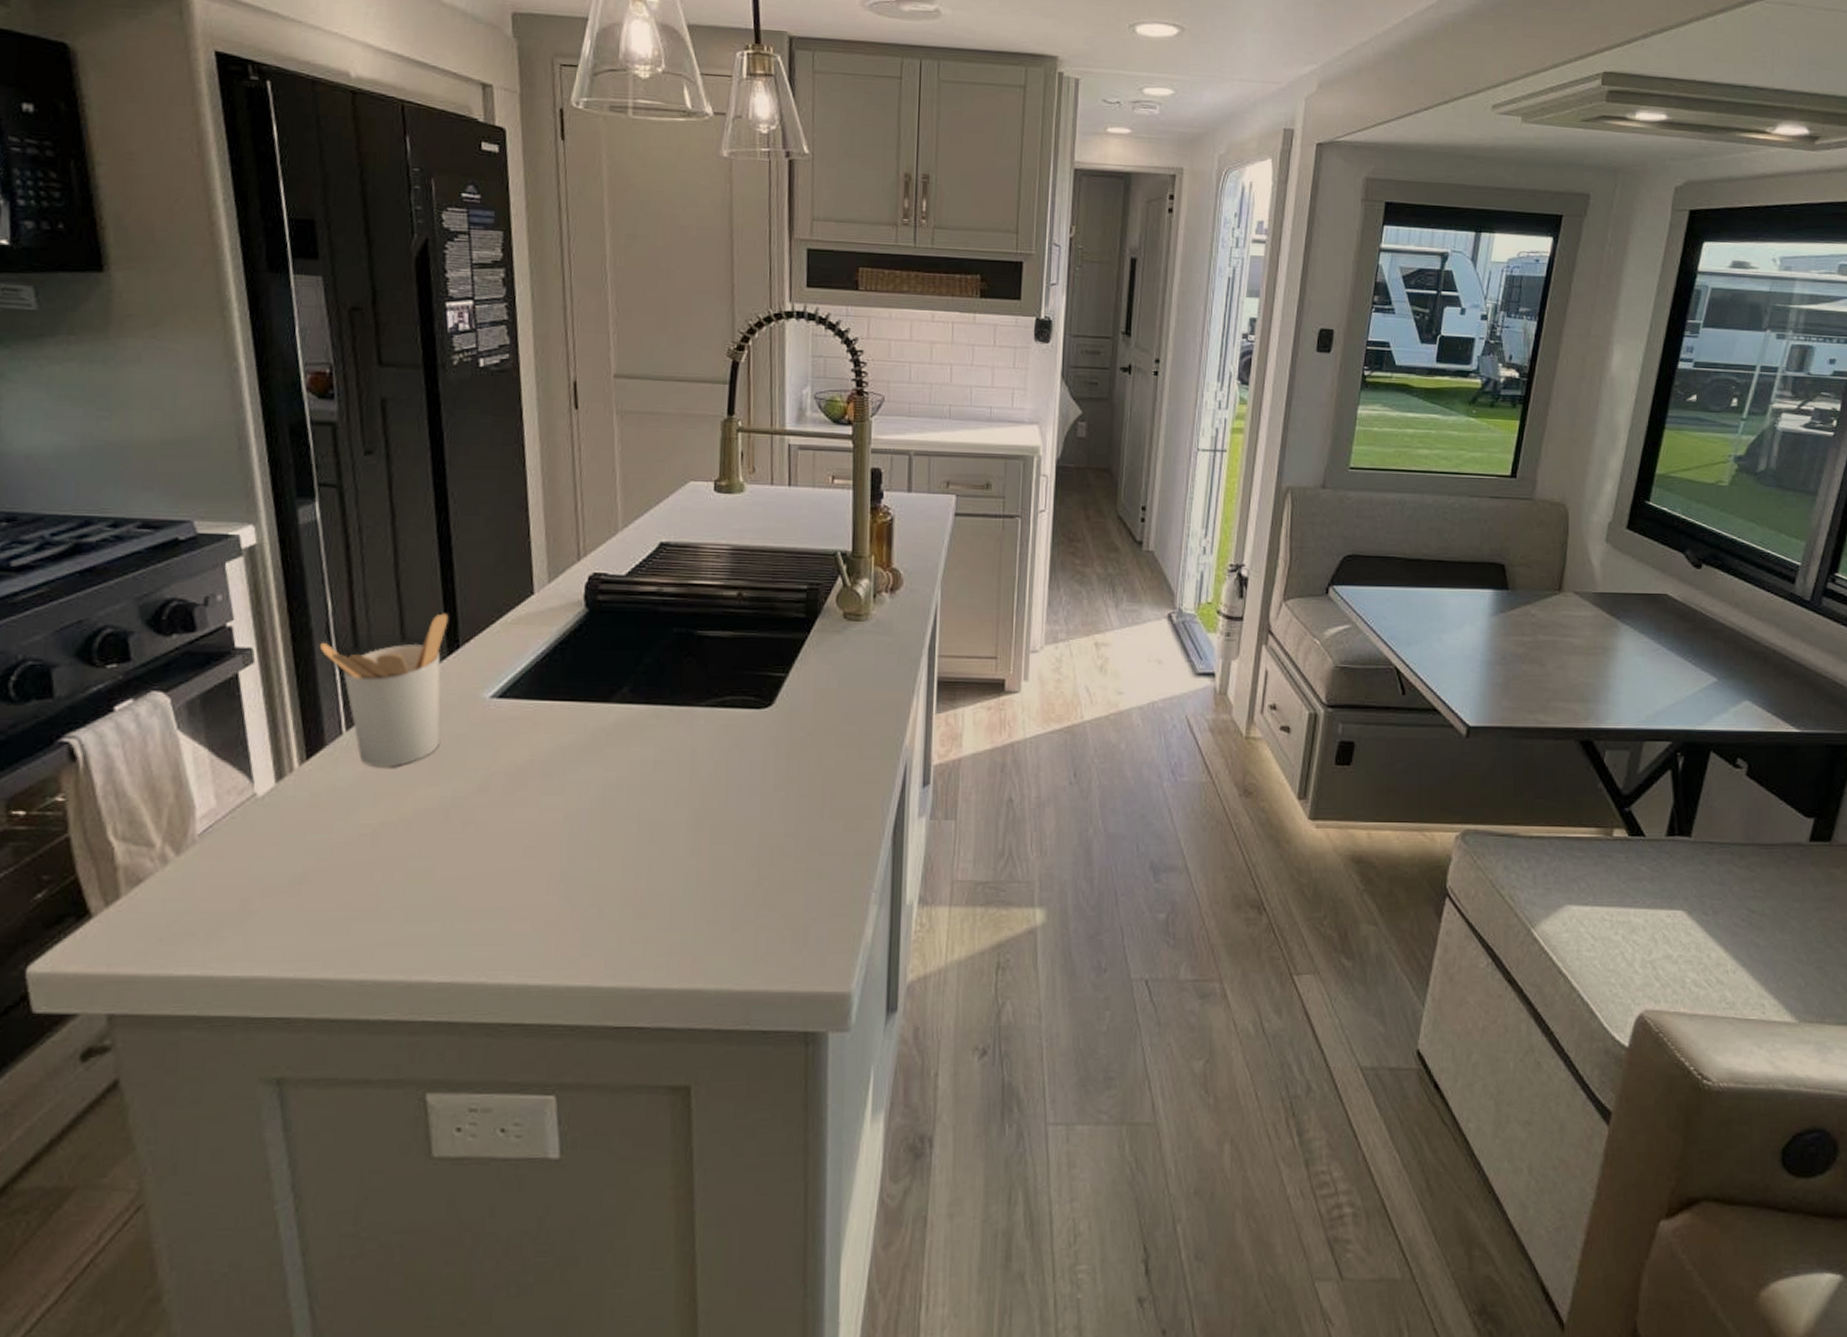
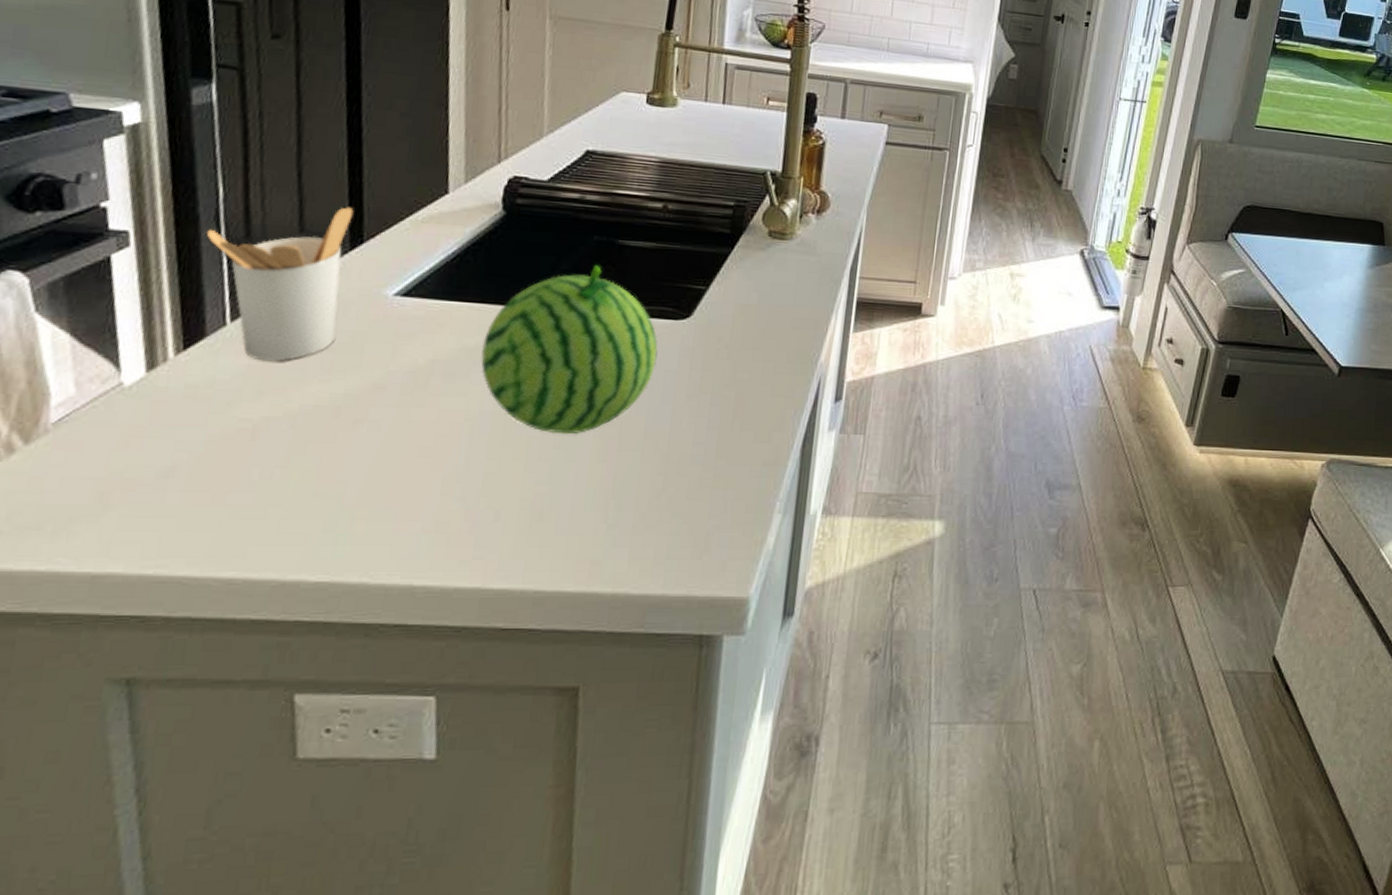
fruit: none [575,657,743,830] -> present [481,265,658,435]

